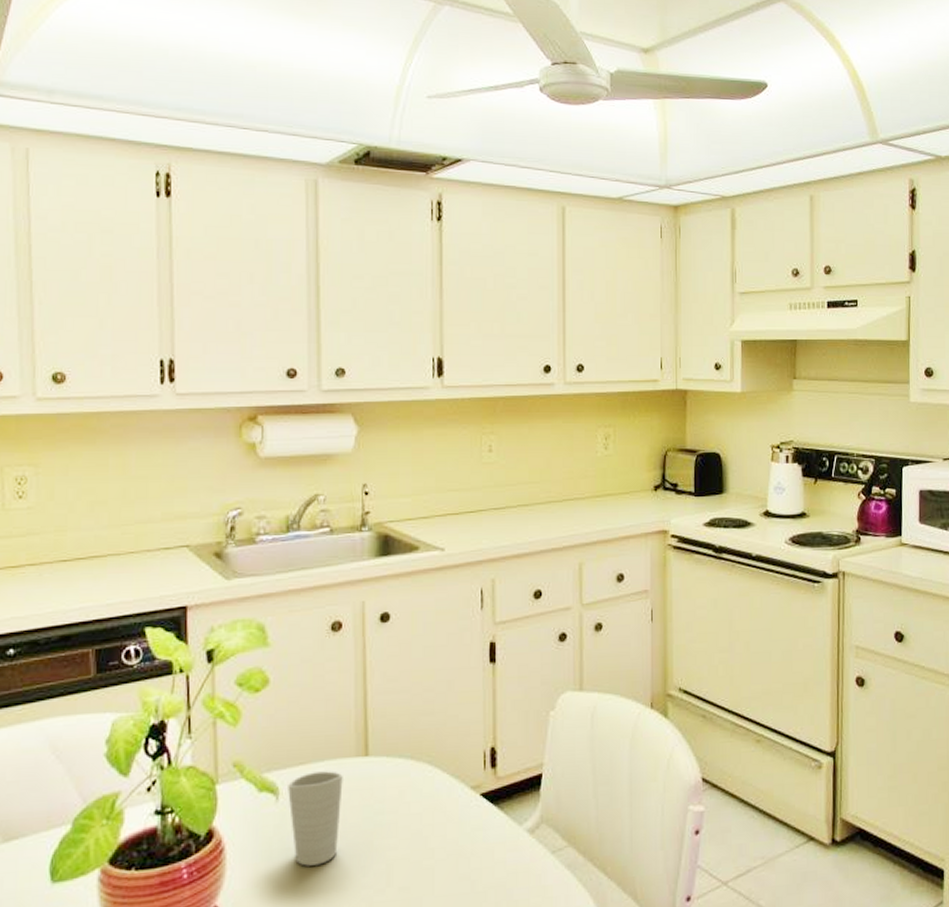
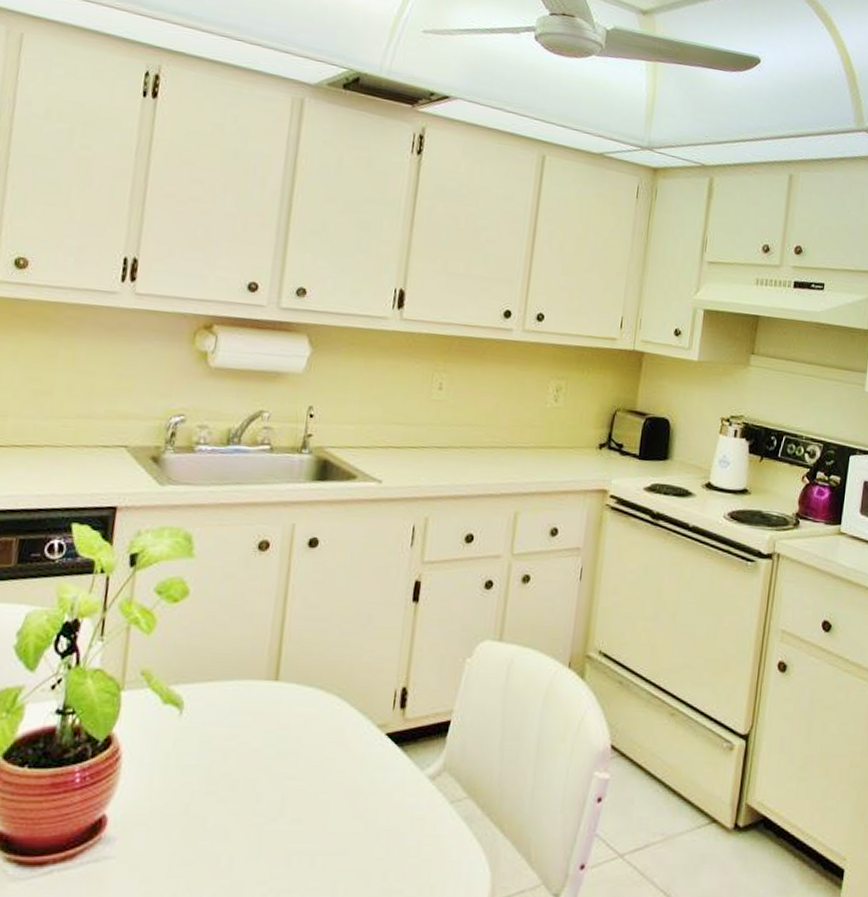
cup: present [288,771,343,866] -> none [191,690,250,786]

